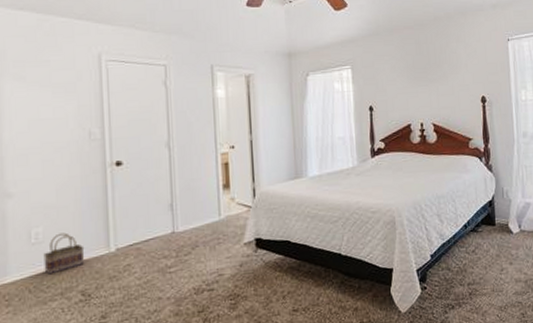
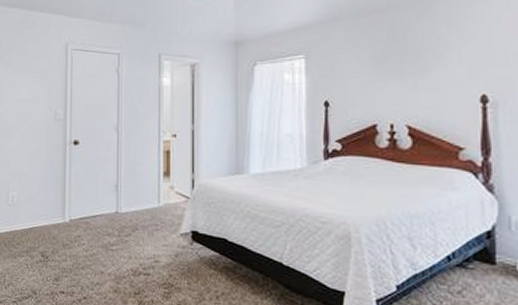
basket: present [43,232,85,275] -> none [16,198,46,233]

